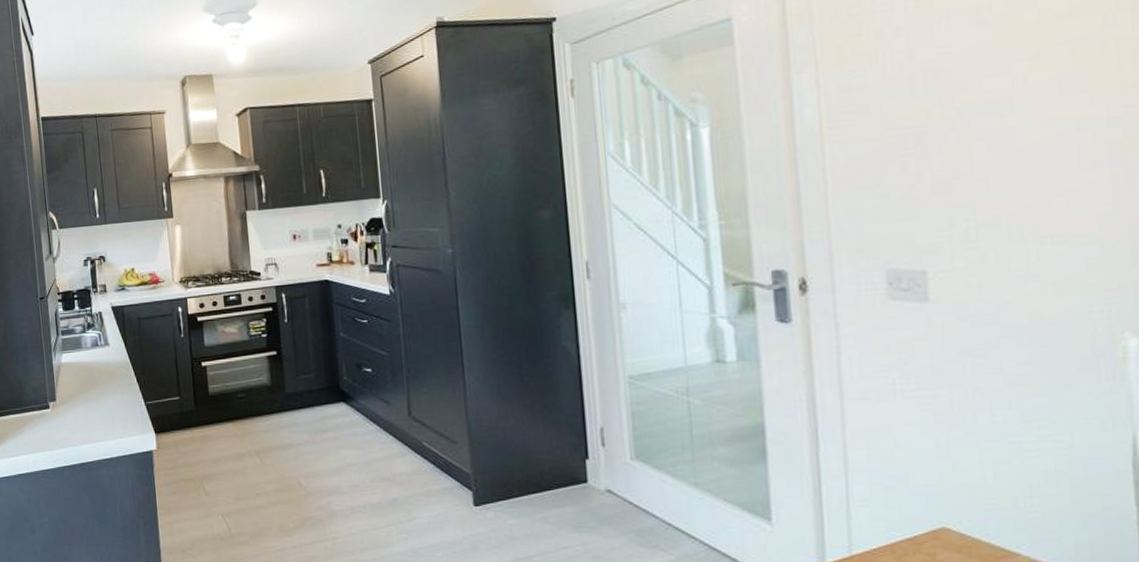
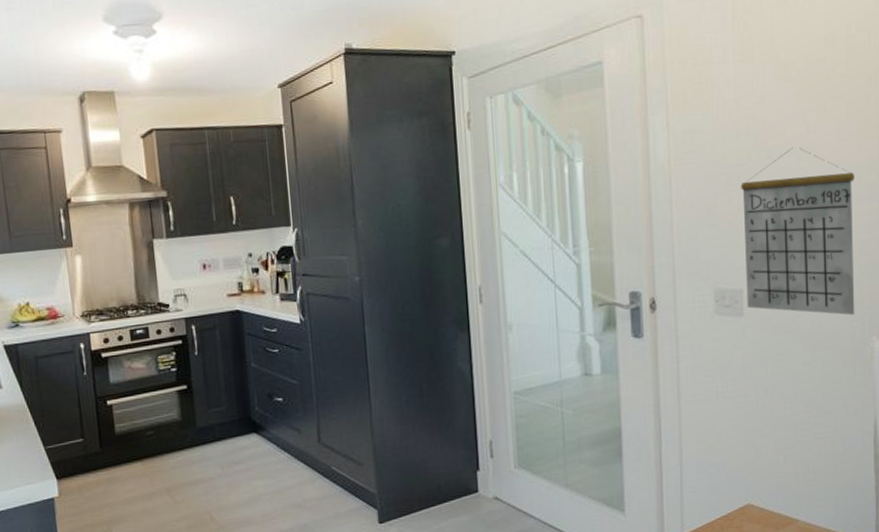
calendar: none [919,104,1096,305] -> present [741,148,855,315]

